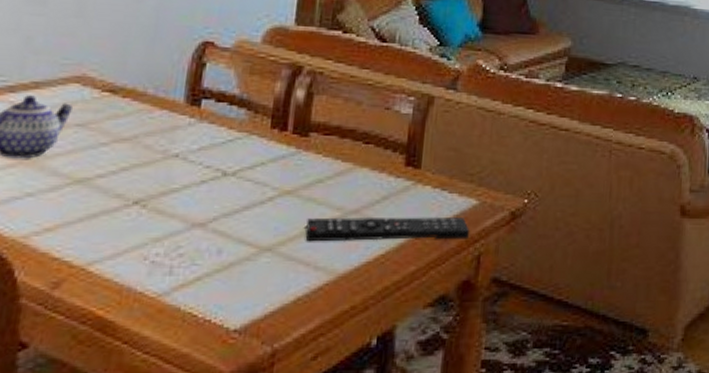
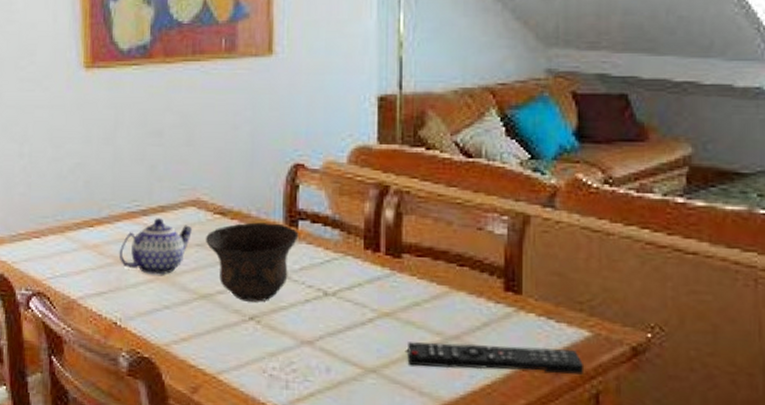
bowl: none [87,100,201,185] -> present [205,222,299,302]

